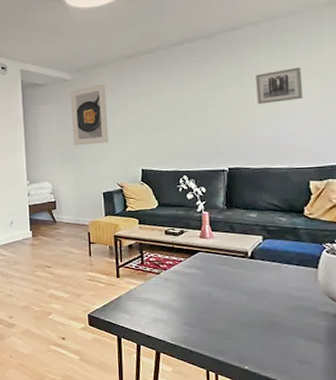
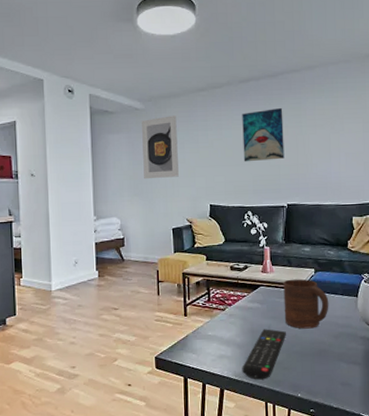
wall art: none [175,69,224,126] -> present [242,108,285,162]
remote control: none [179,296,230,347] -> present [242,329,286,380]
cup: none [225,246,282,299] -> present [283,279,329,329]
wall art: present [256,67,304,104] -> none [311,112,349,144]

